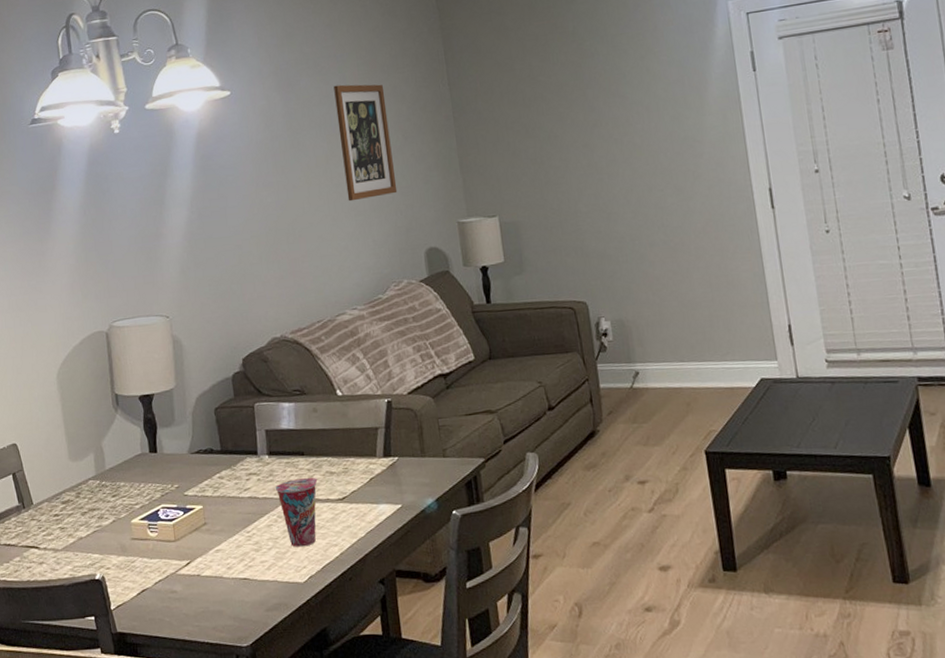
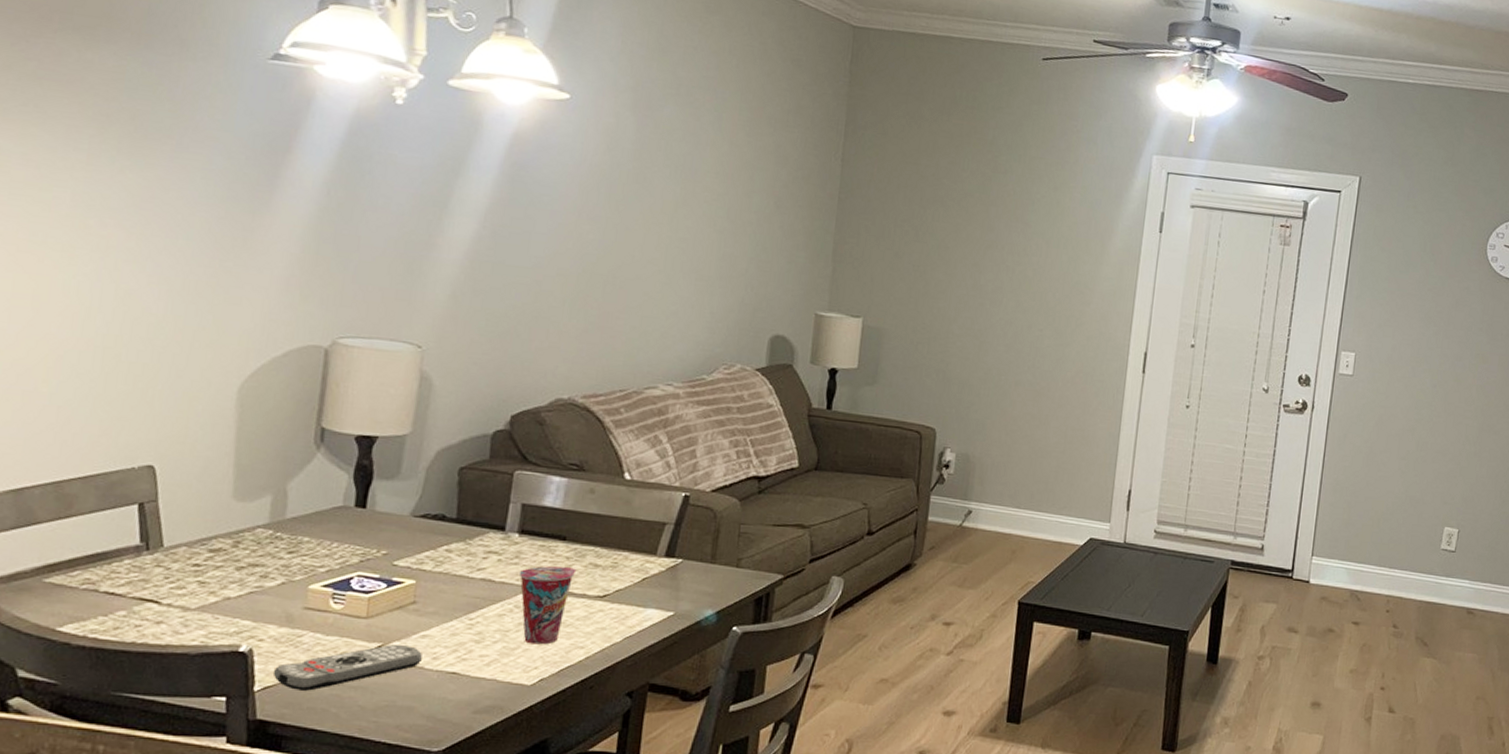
remote control: none [120,559,220,606] -> present [272,644,422,691]
wall art: present [333,84,398,202] -> none [691,124,765,266]

